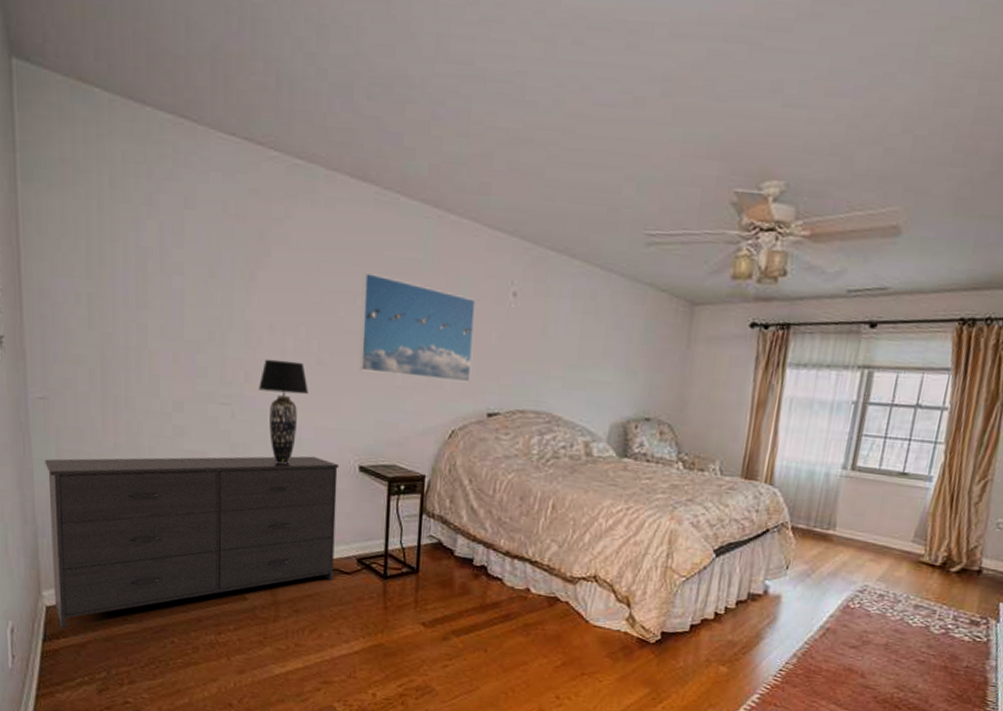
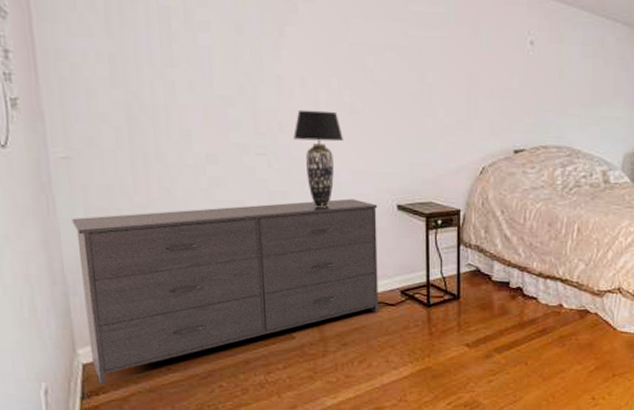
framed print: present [359,272,476,383] -> none [389,26,497,124]

